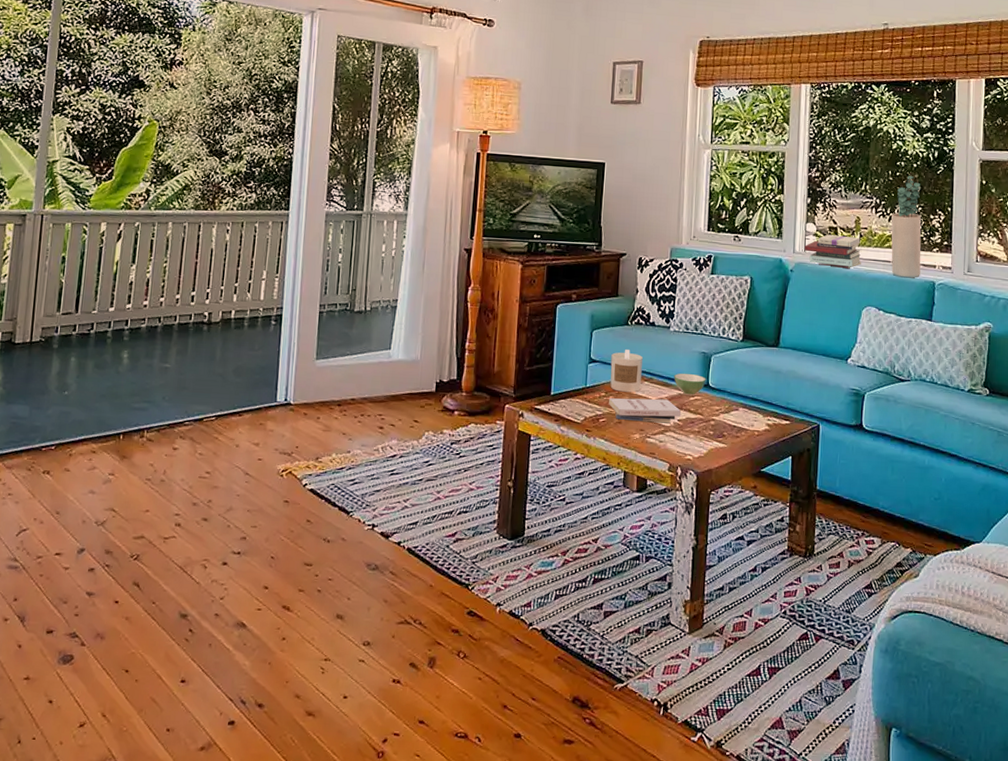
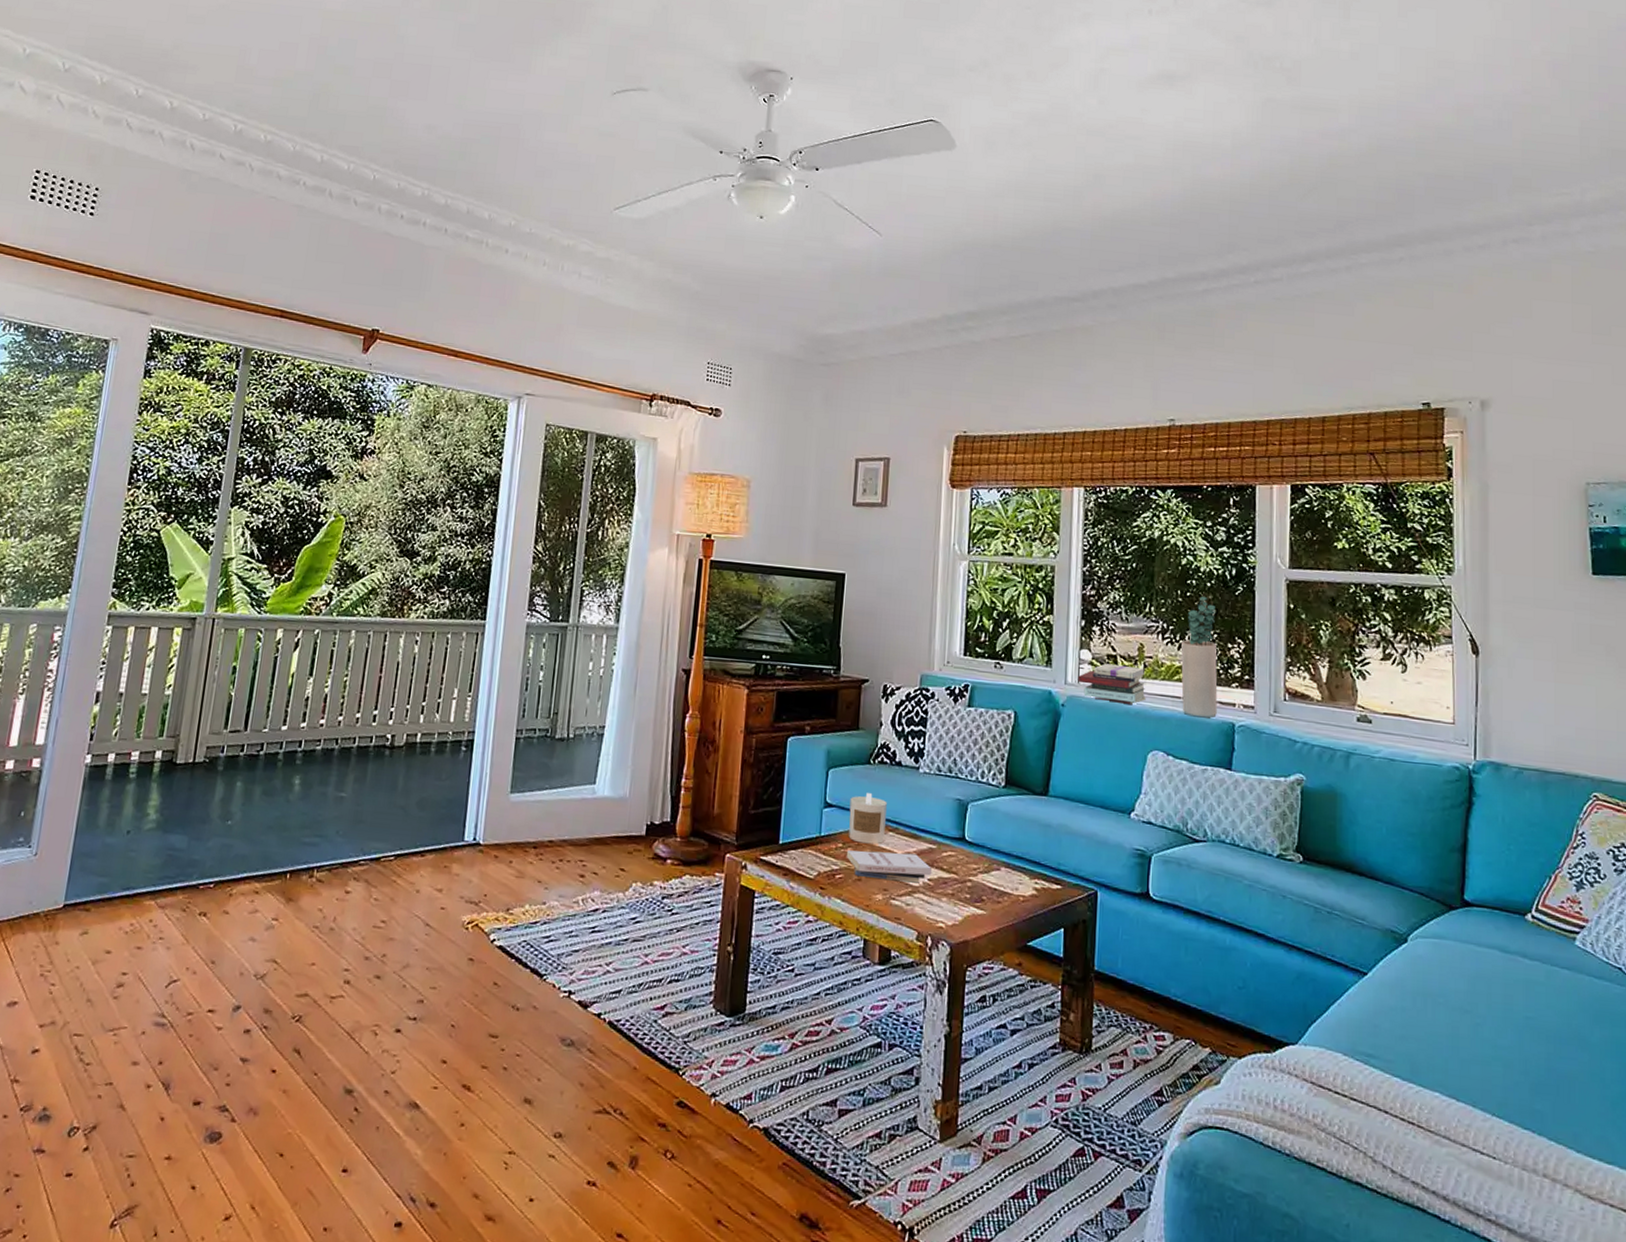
bowl: present [674,373,706,397] -> none [923,823,962,852]

